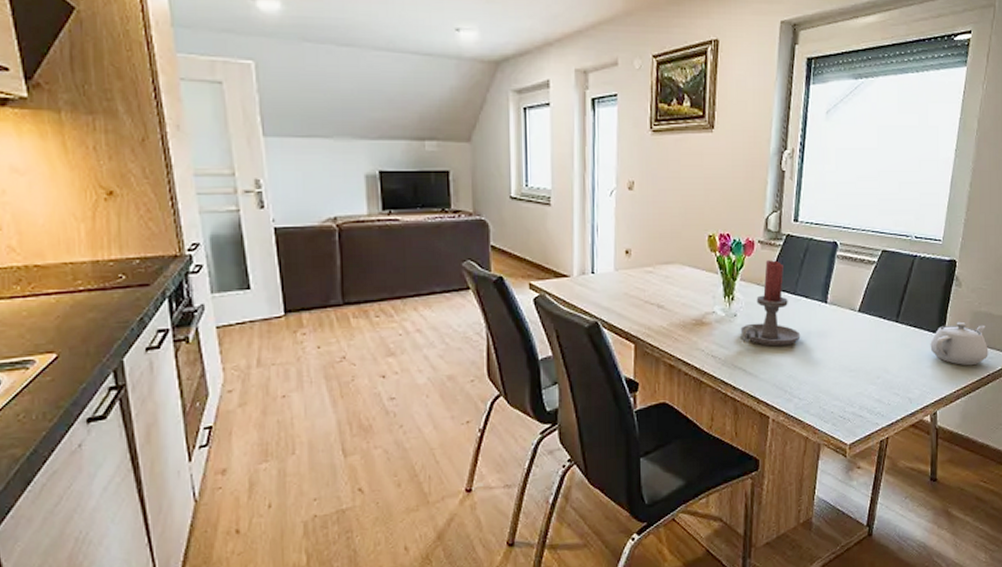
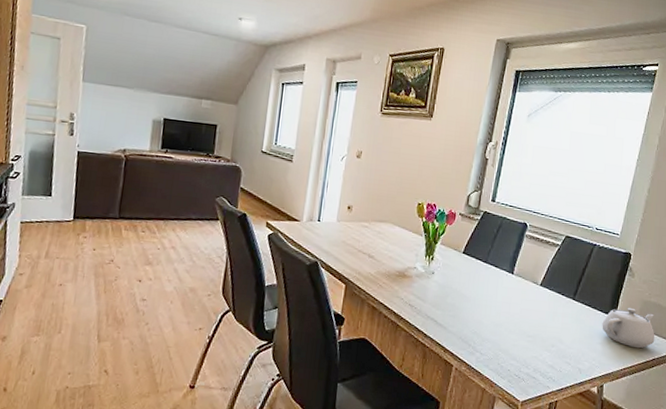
candle holder: present [740,260,801,347] -> none [435,231,488,306]

